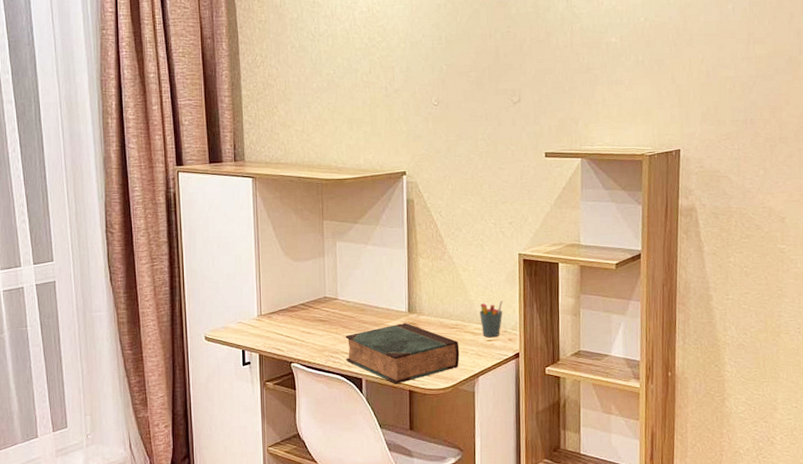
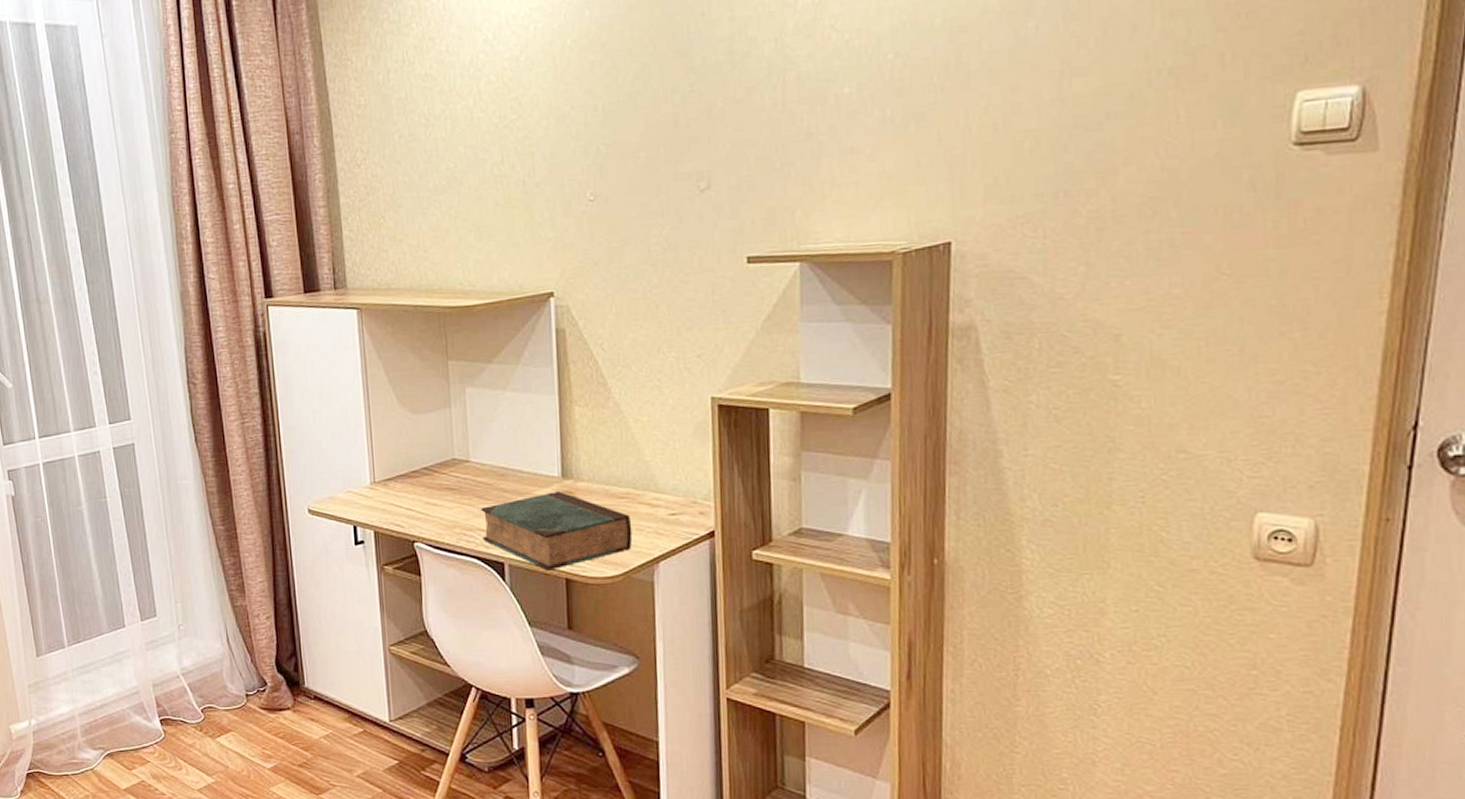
pen holder: present [480,300,503,338] -> none [658,461,691,511]

